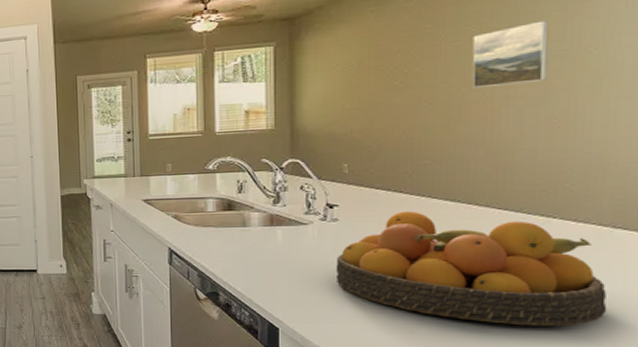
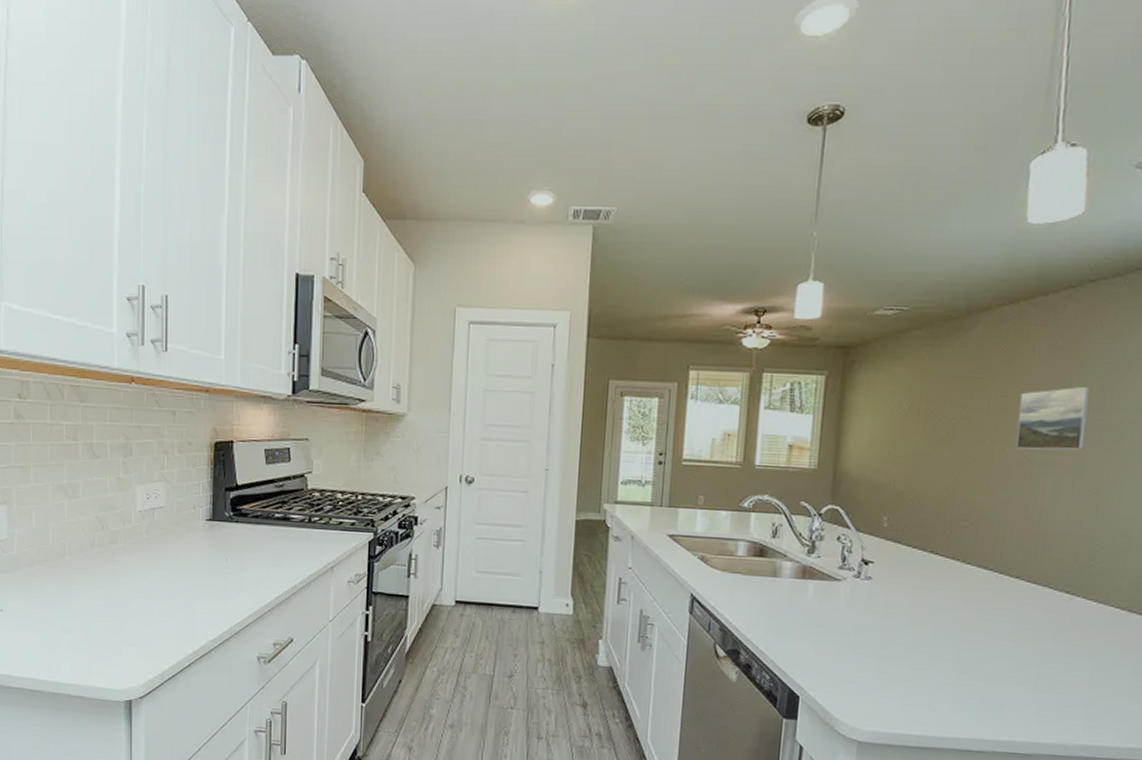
fruit bowl: present [335,211,607,326] -> none [863,575,1117,713]

